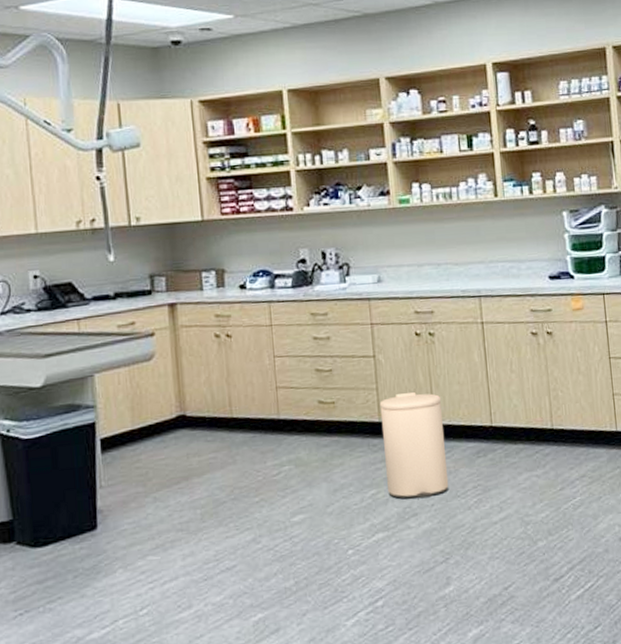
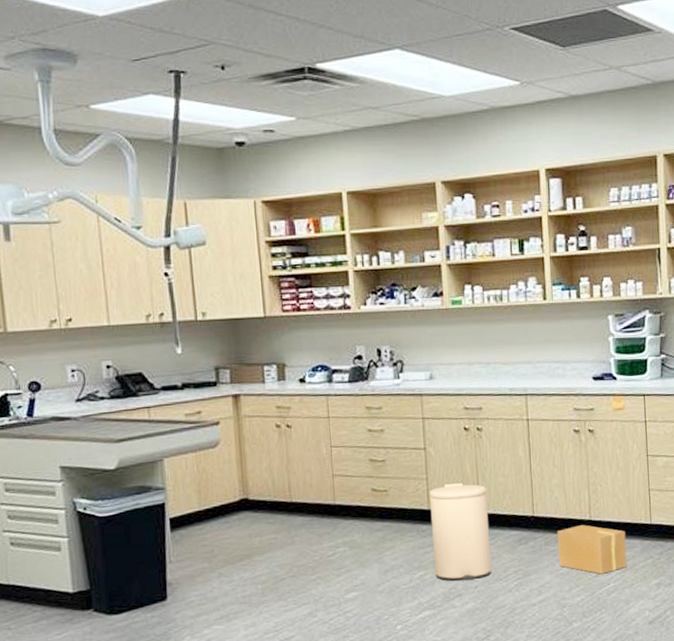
cardboard box: none [517,434,593,488] -> present [557,525,627,574]

